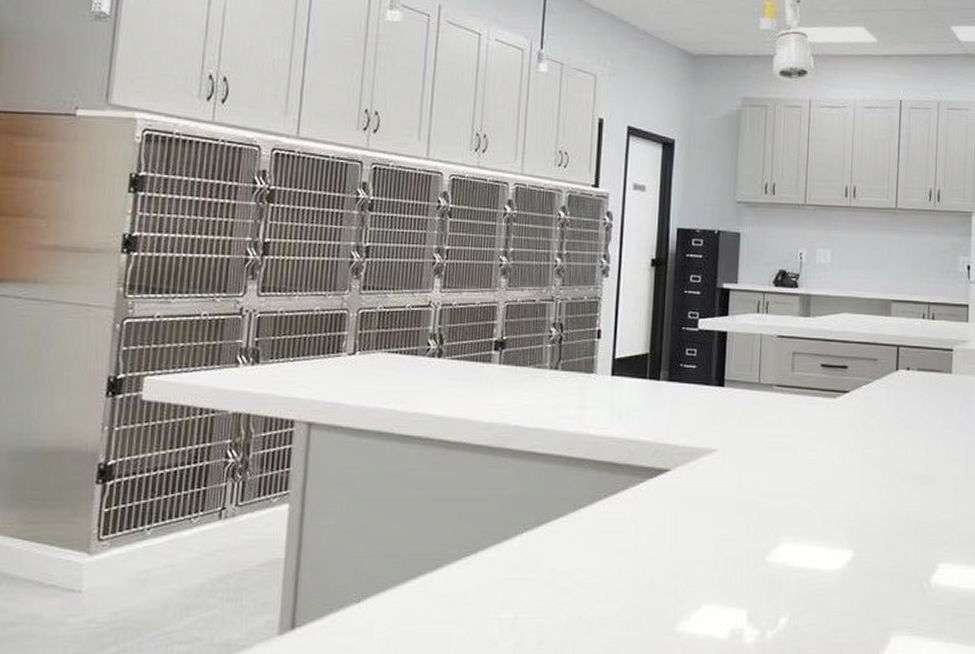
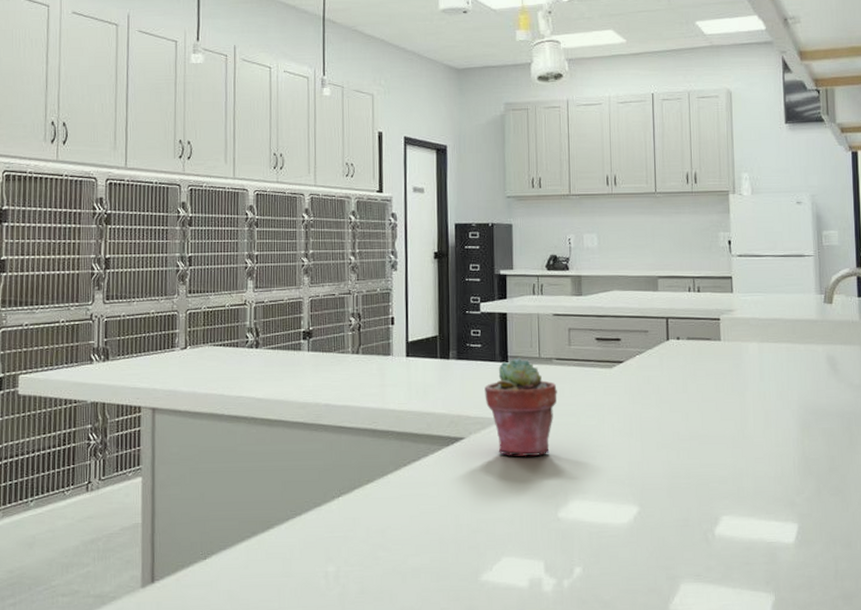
potted succulent: none [696,382,776,493] -> present [484,357,557,457]

